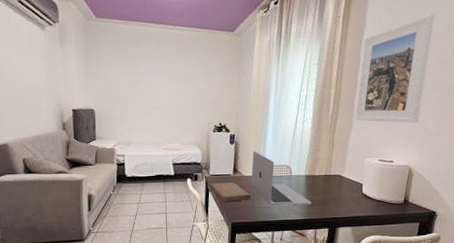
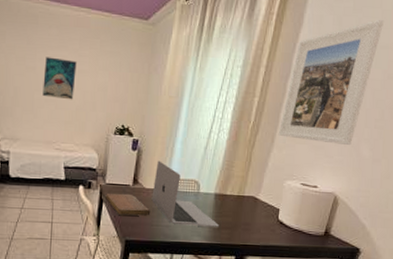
wall art: none [148,70,176,106] -> present [42,57,77,100]

